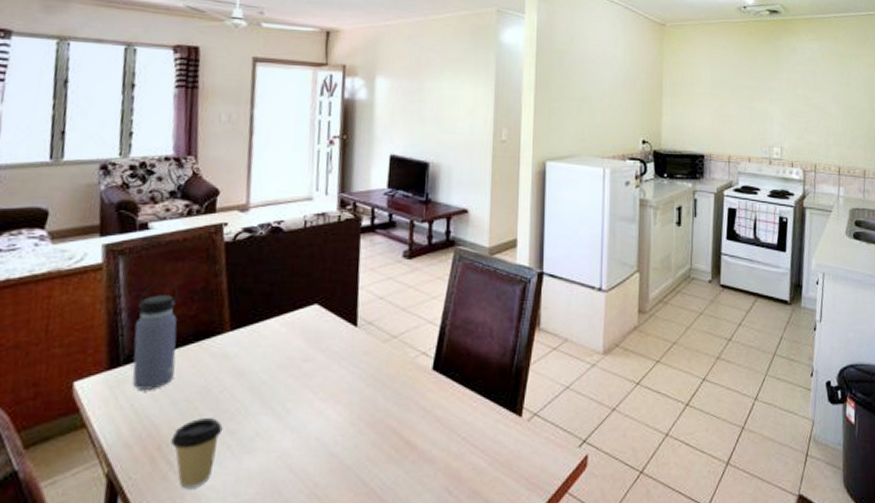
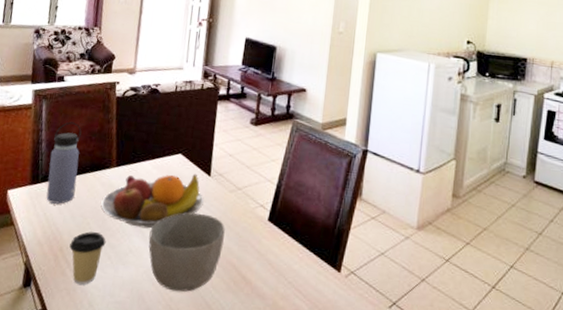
fruit bowl: none [212,326,351,403] -> present [101,173,204,229]
bowl: none [281,374,380,475] -> present [148,213,225,292]

